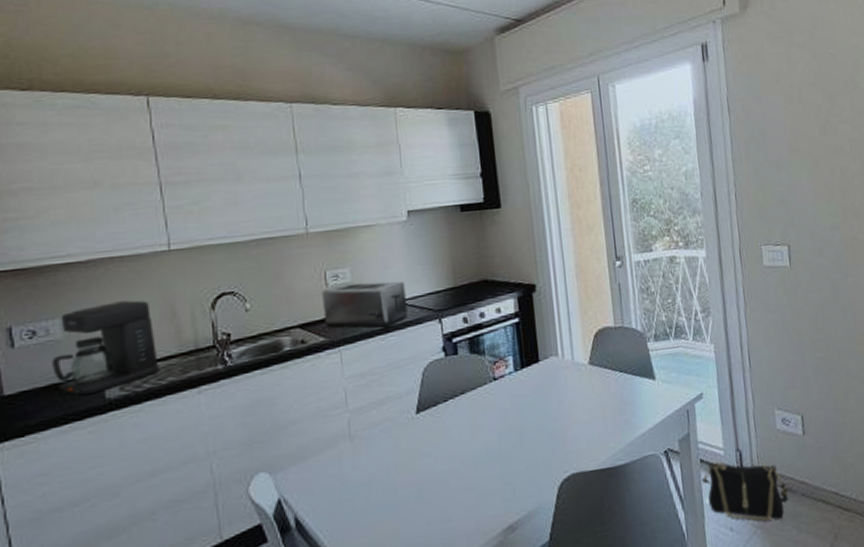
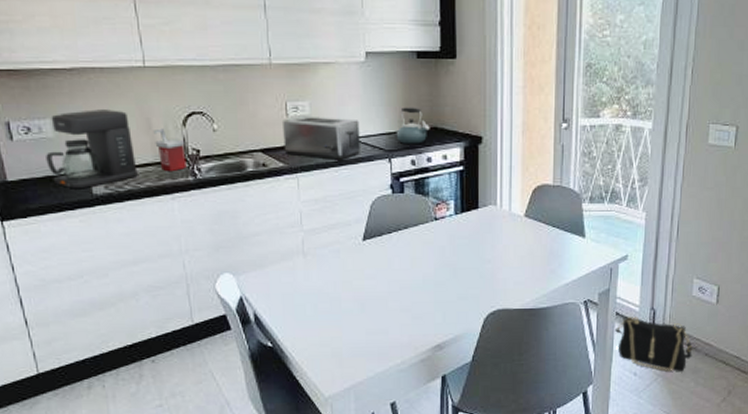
soap dispenser: none [177,314,215,363] -> present [153,128,187,172]
kettle: none [444,261,480,302] -> present [396,107,430,145]

